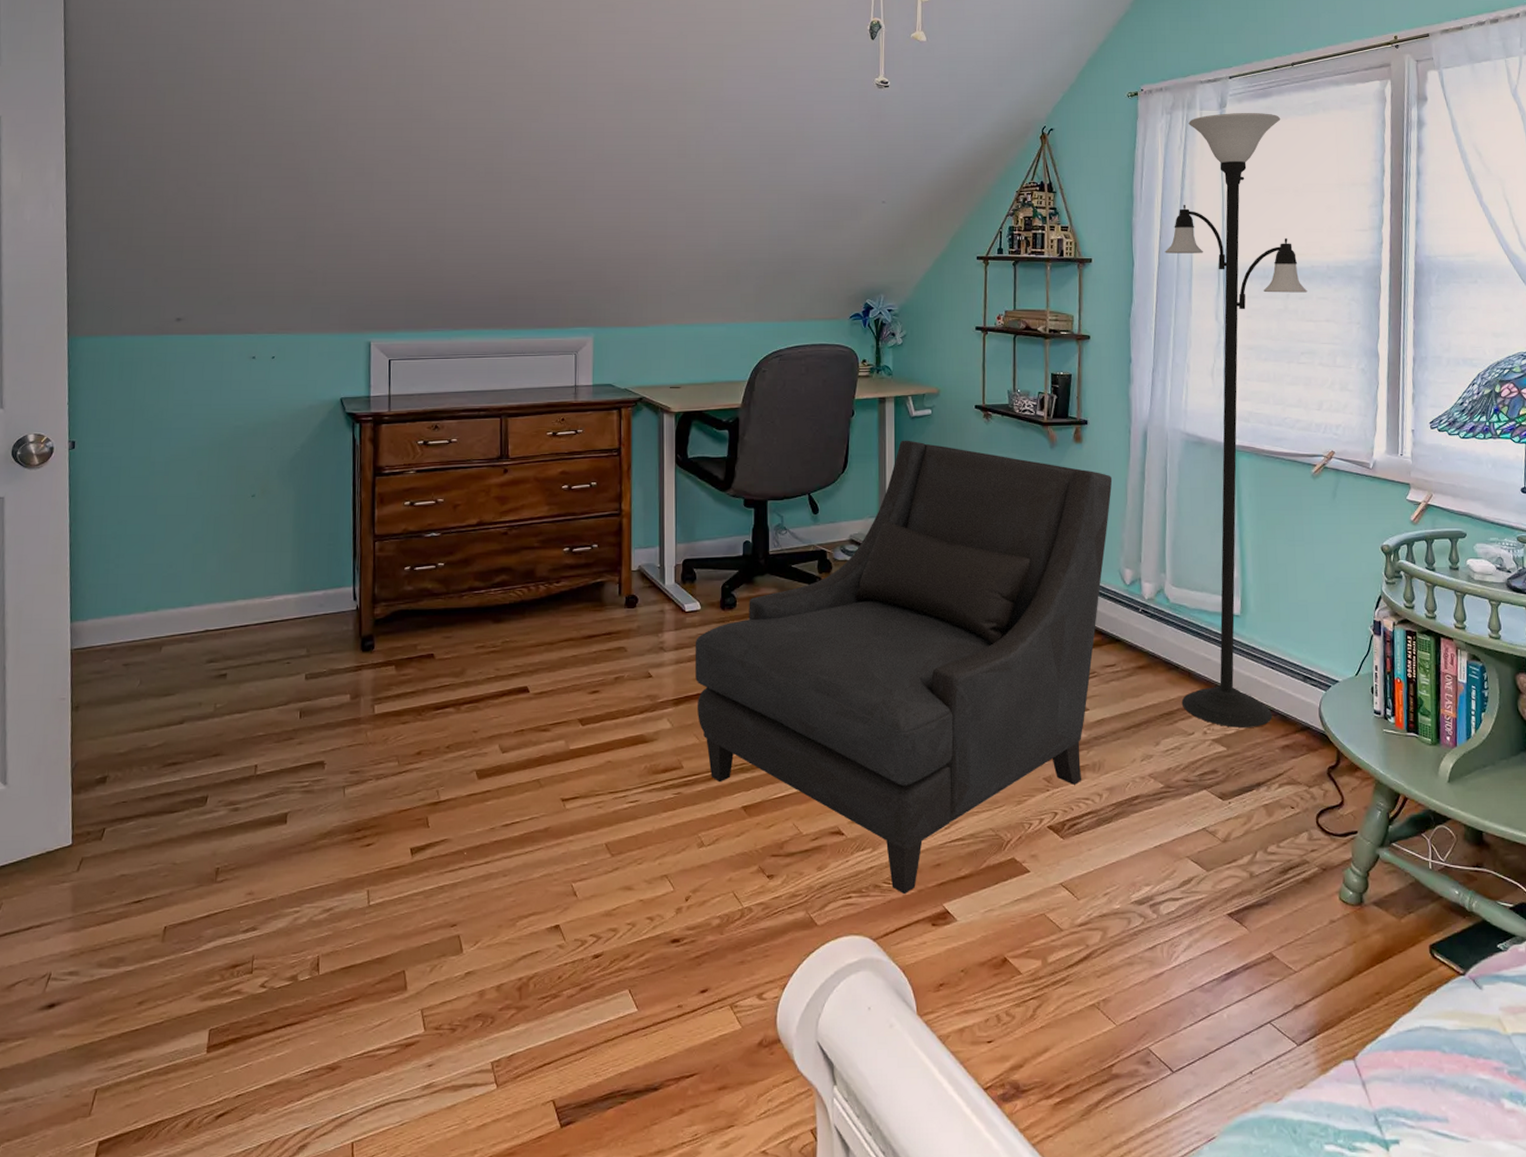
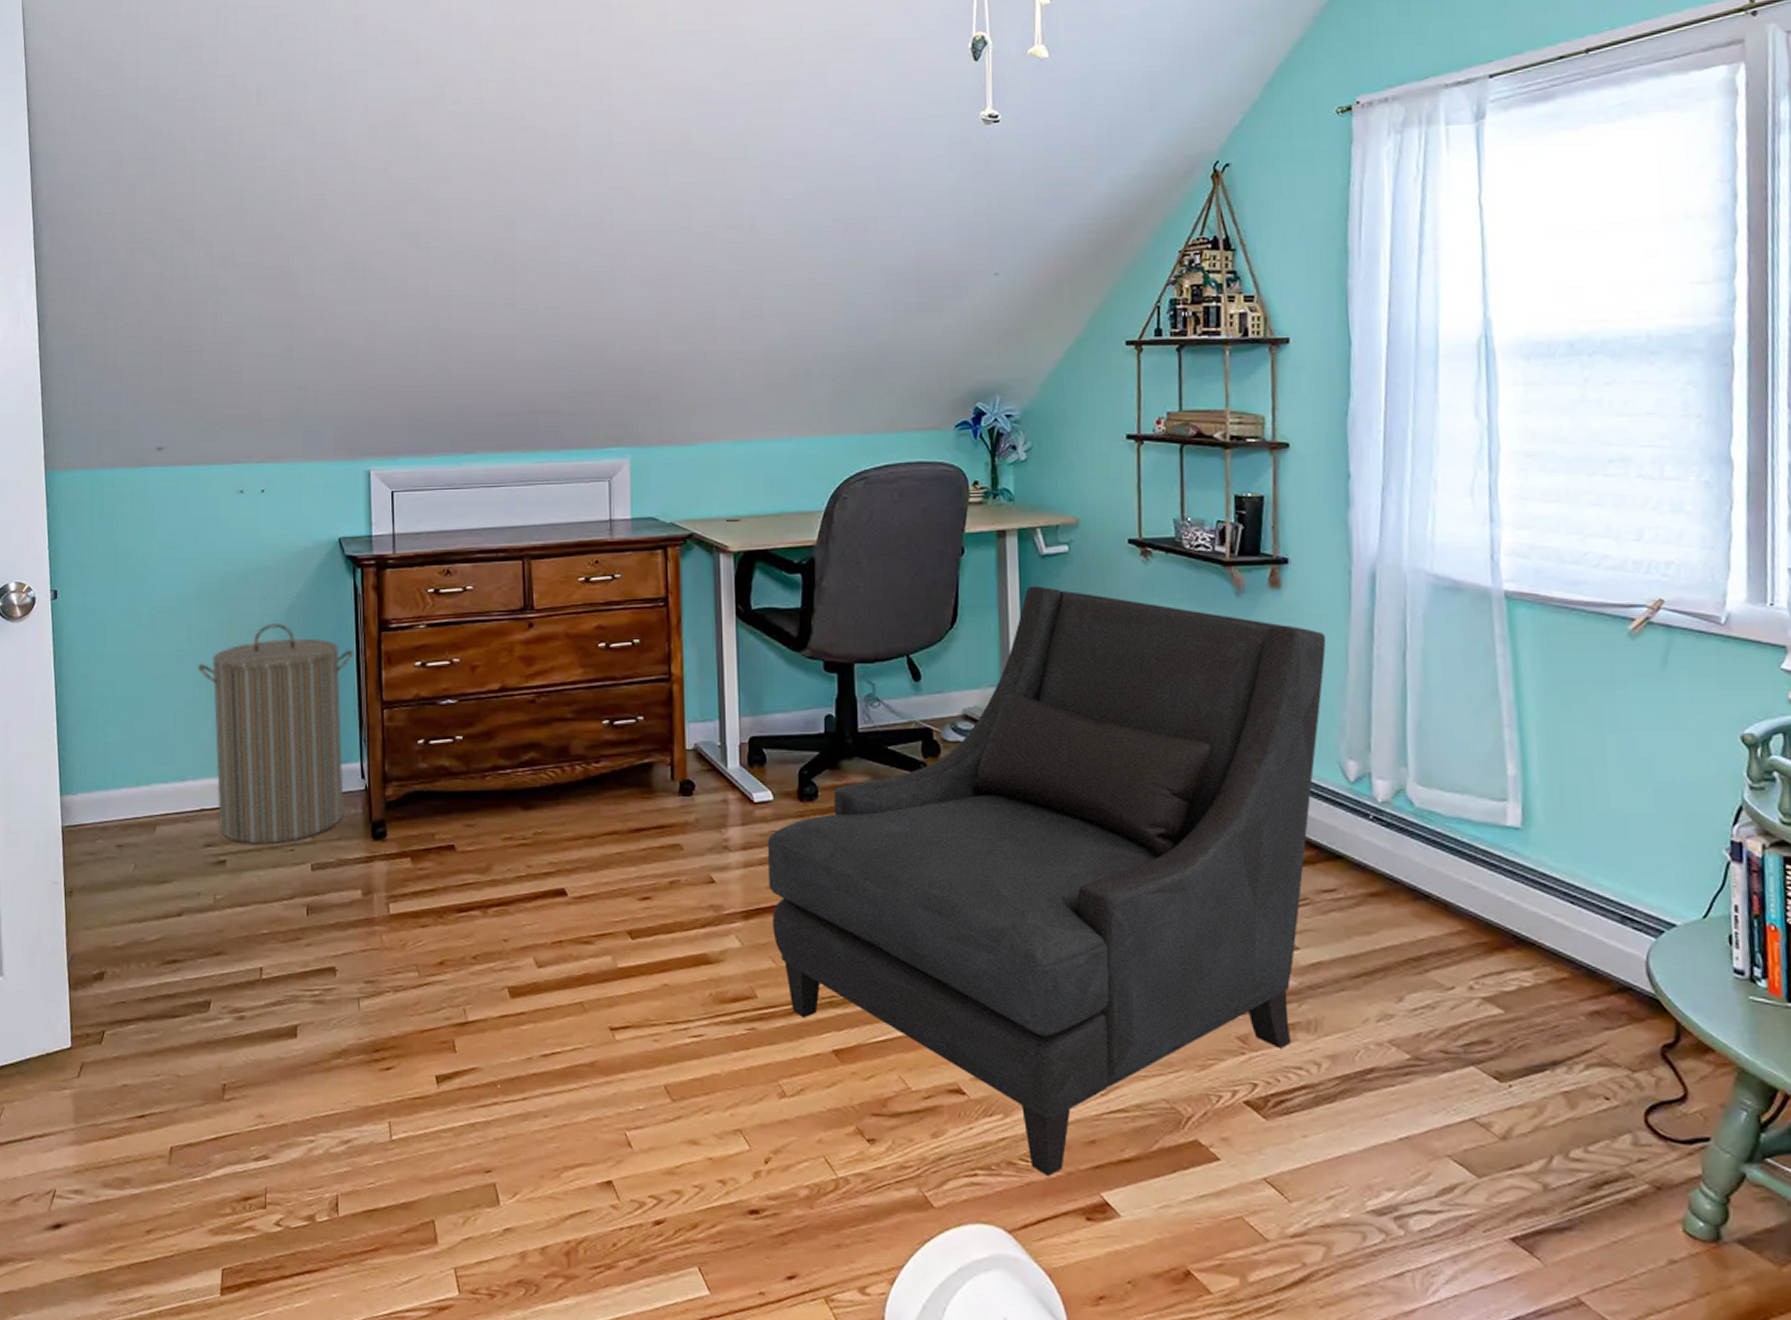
laundry hamper: none [206,470,350,659] -> present [197,624,353,845]
floor lamp: present [1165,113,1308,728] -> none [1396,123,1617,984]

